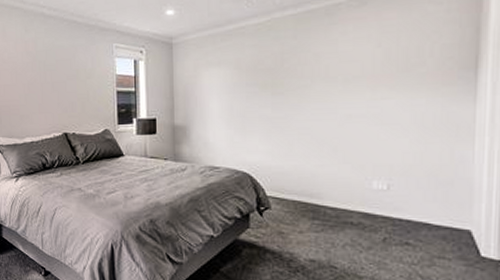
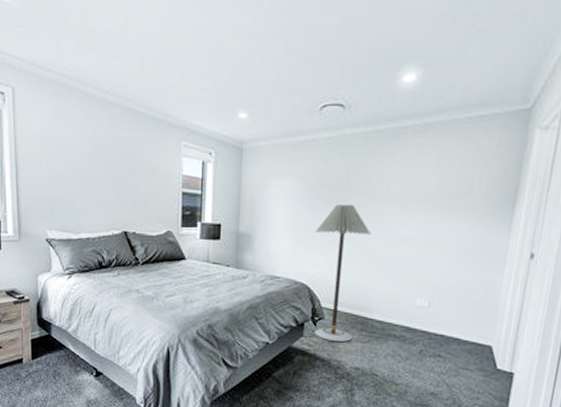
floor lamp: none [252,87,314,232] -> present [314,204,372,342]

